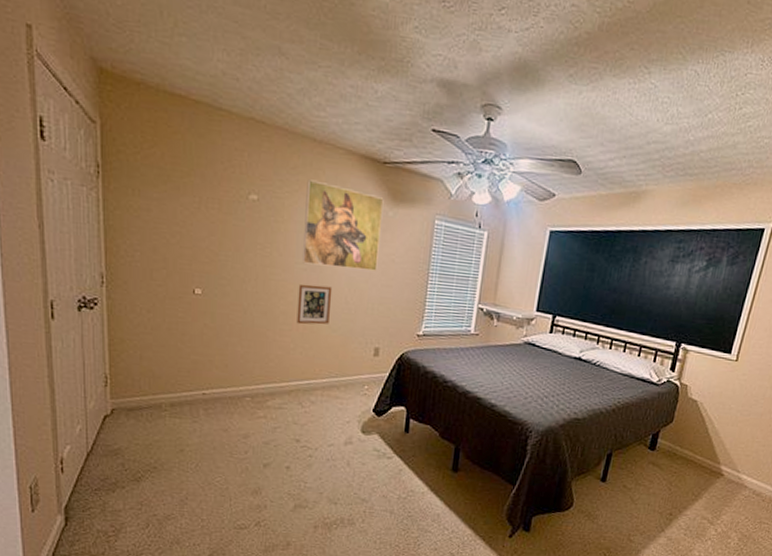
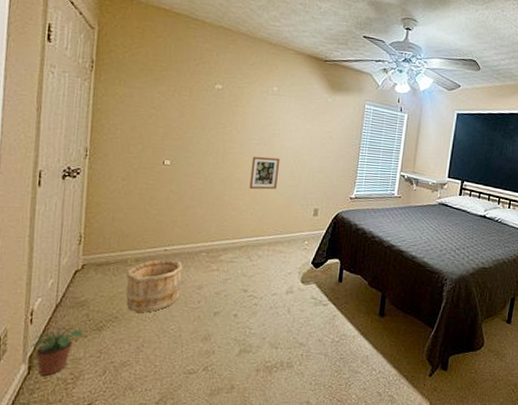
potted plant: none [65,477,121,528] -> present [31,327,84,376]
wooden bucket: none [161,404,225,464] -> present [126,259,183,313]
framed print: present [303,179,384,271] -> none [257,73,325,146]

